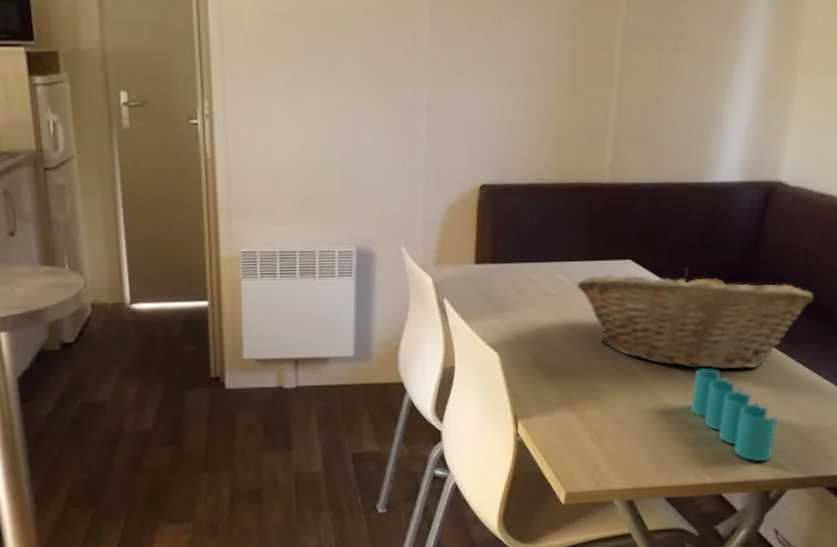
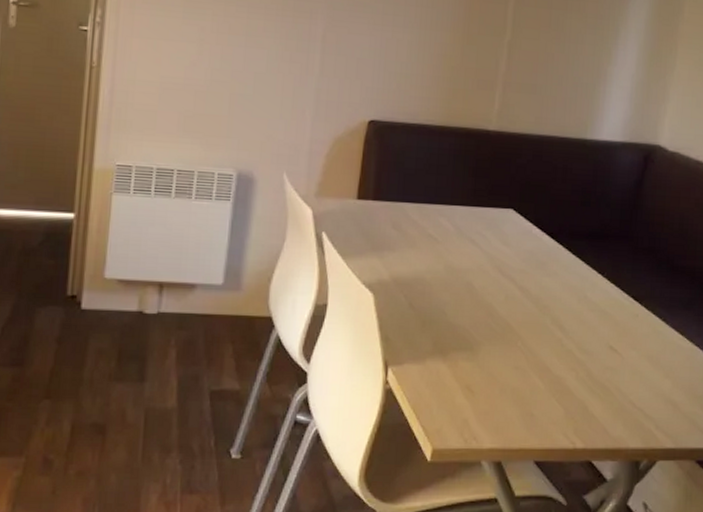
fruit basket: present [577,267,813,370] -> none [458,222,688,330]
pen holder: present [691,368,777,462] -> none [565,326,650,429]

